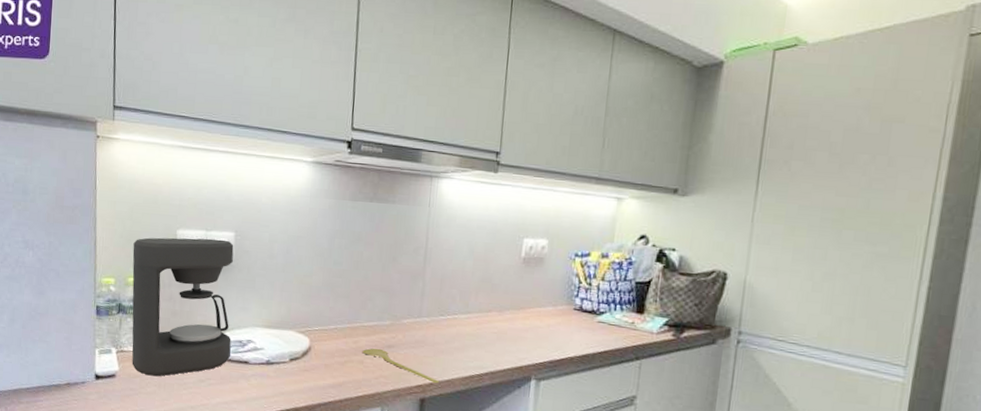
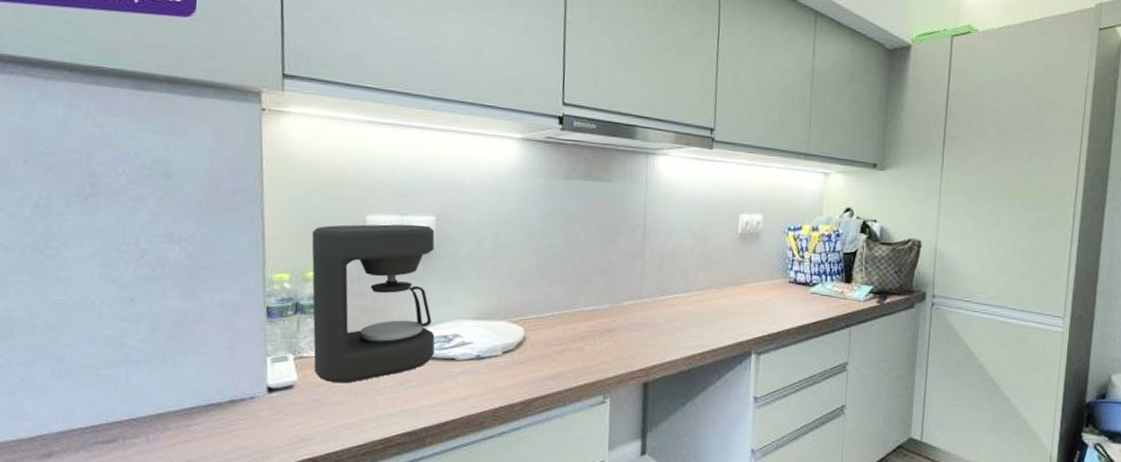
spatula: present [362,348,440,384] -> none [581,333,663,366]

